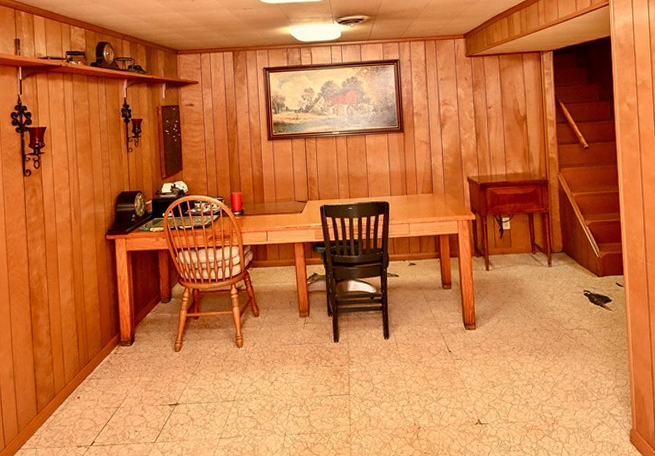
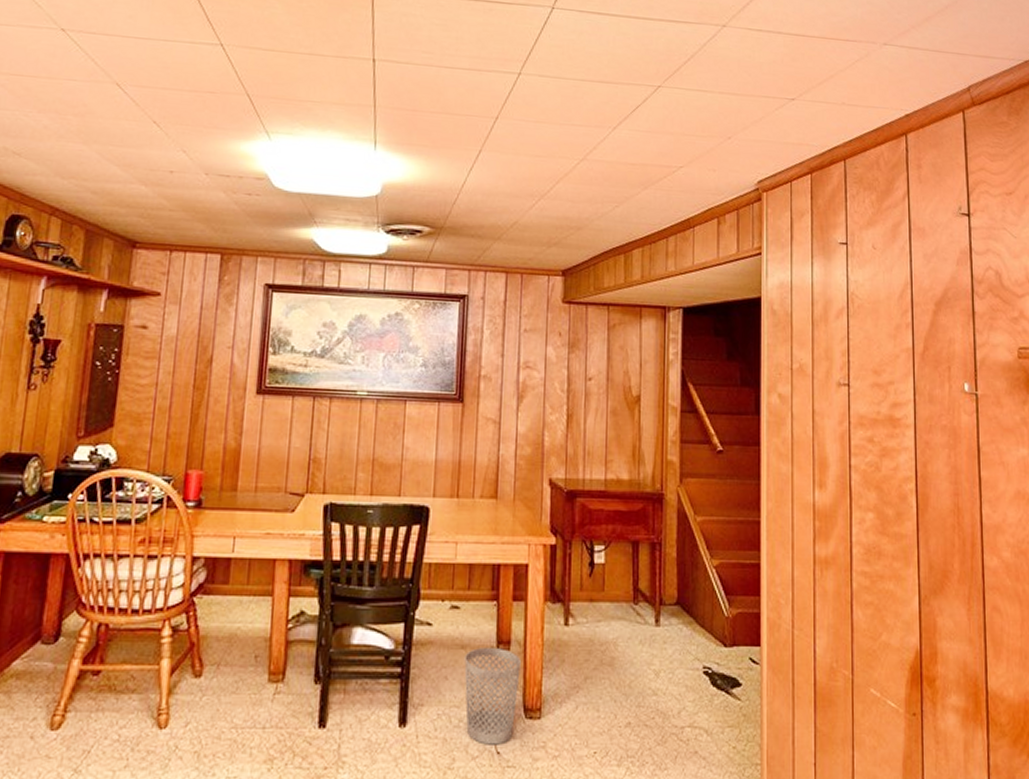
wastebasket: none [422,287,460,347] -> present [464,646,521,745]

